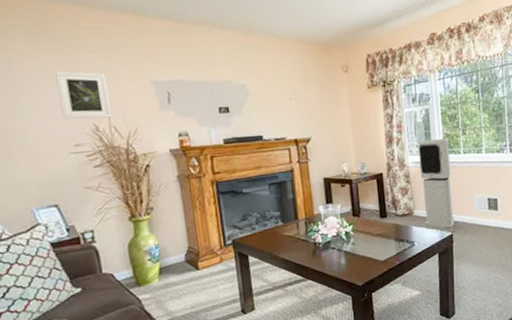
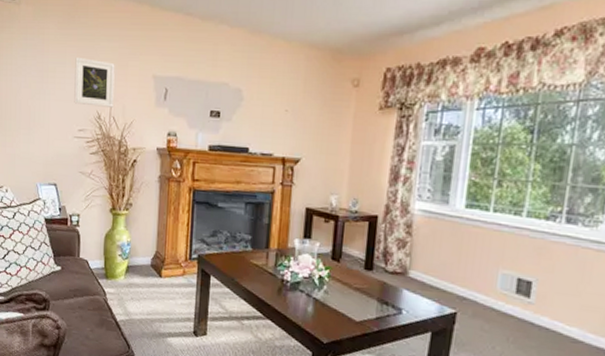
air purifier: present [418,138,455,234] -> none [420,184,475,311]

